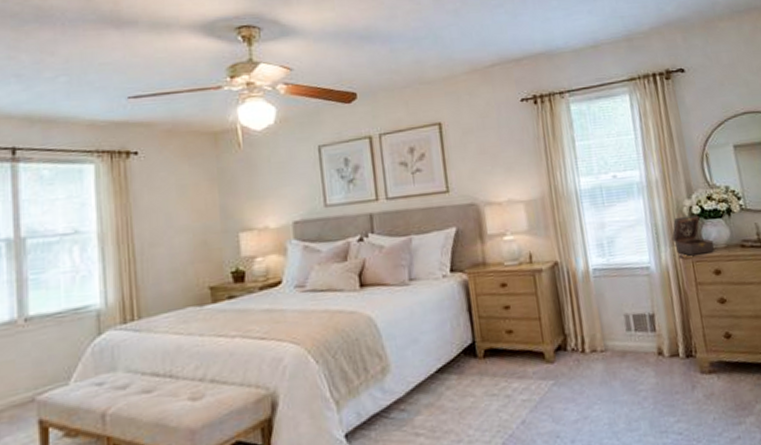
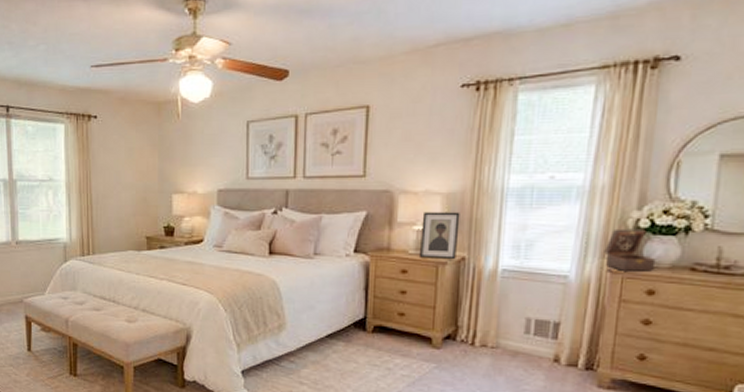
picture frame: none [510,217,550,269] -> present [420,211,460,260]

